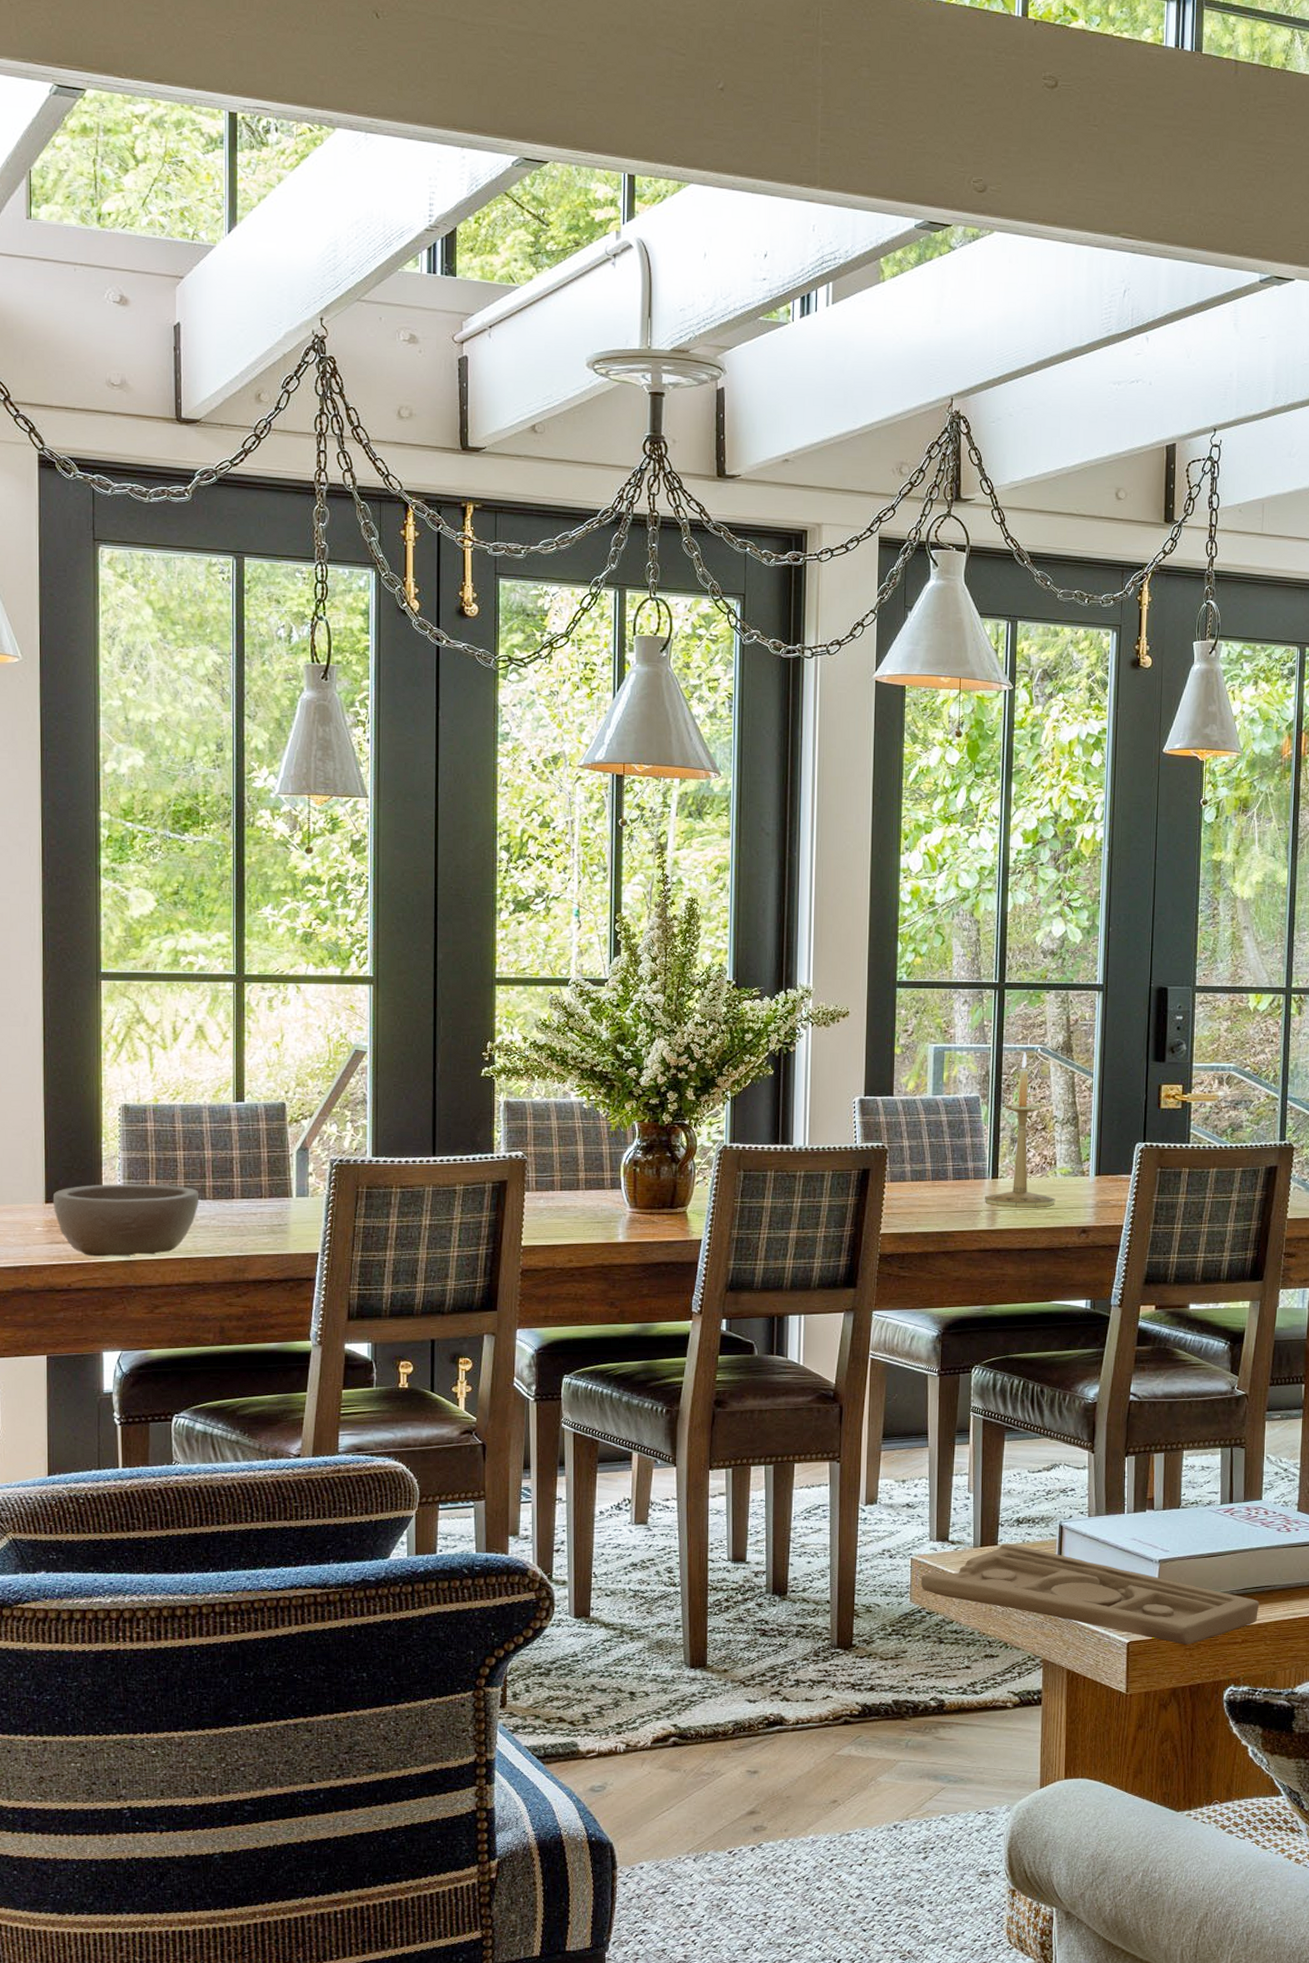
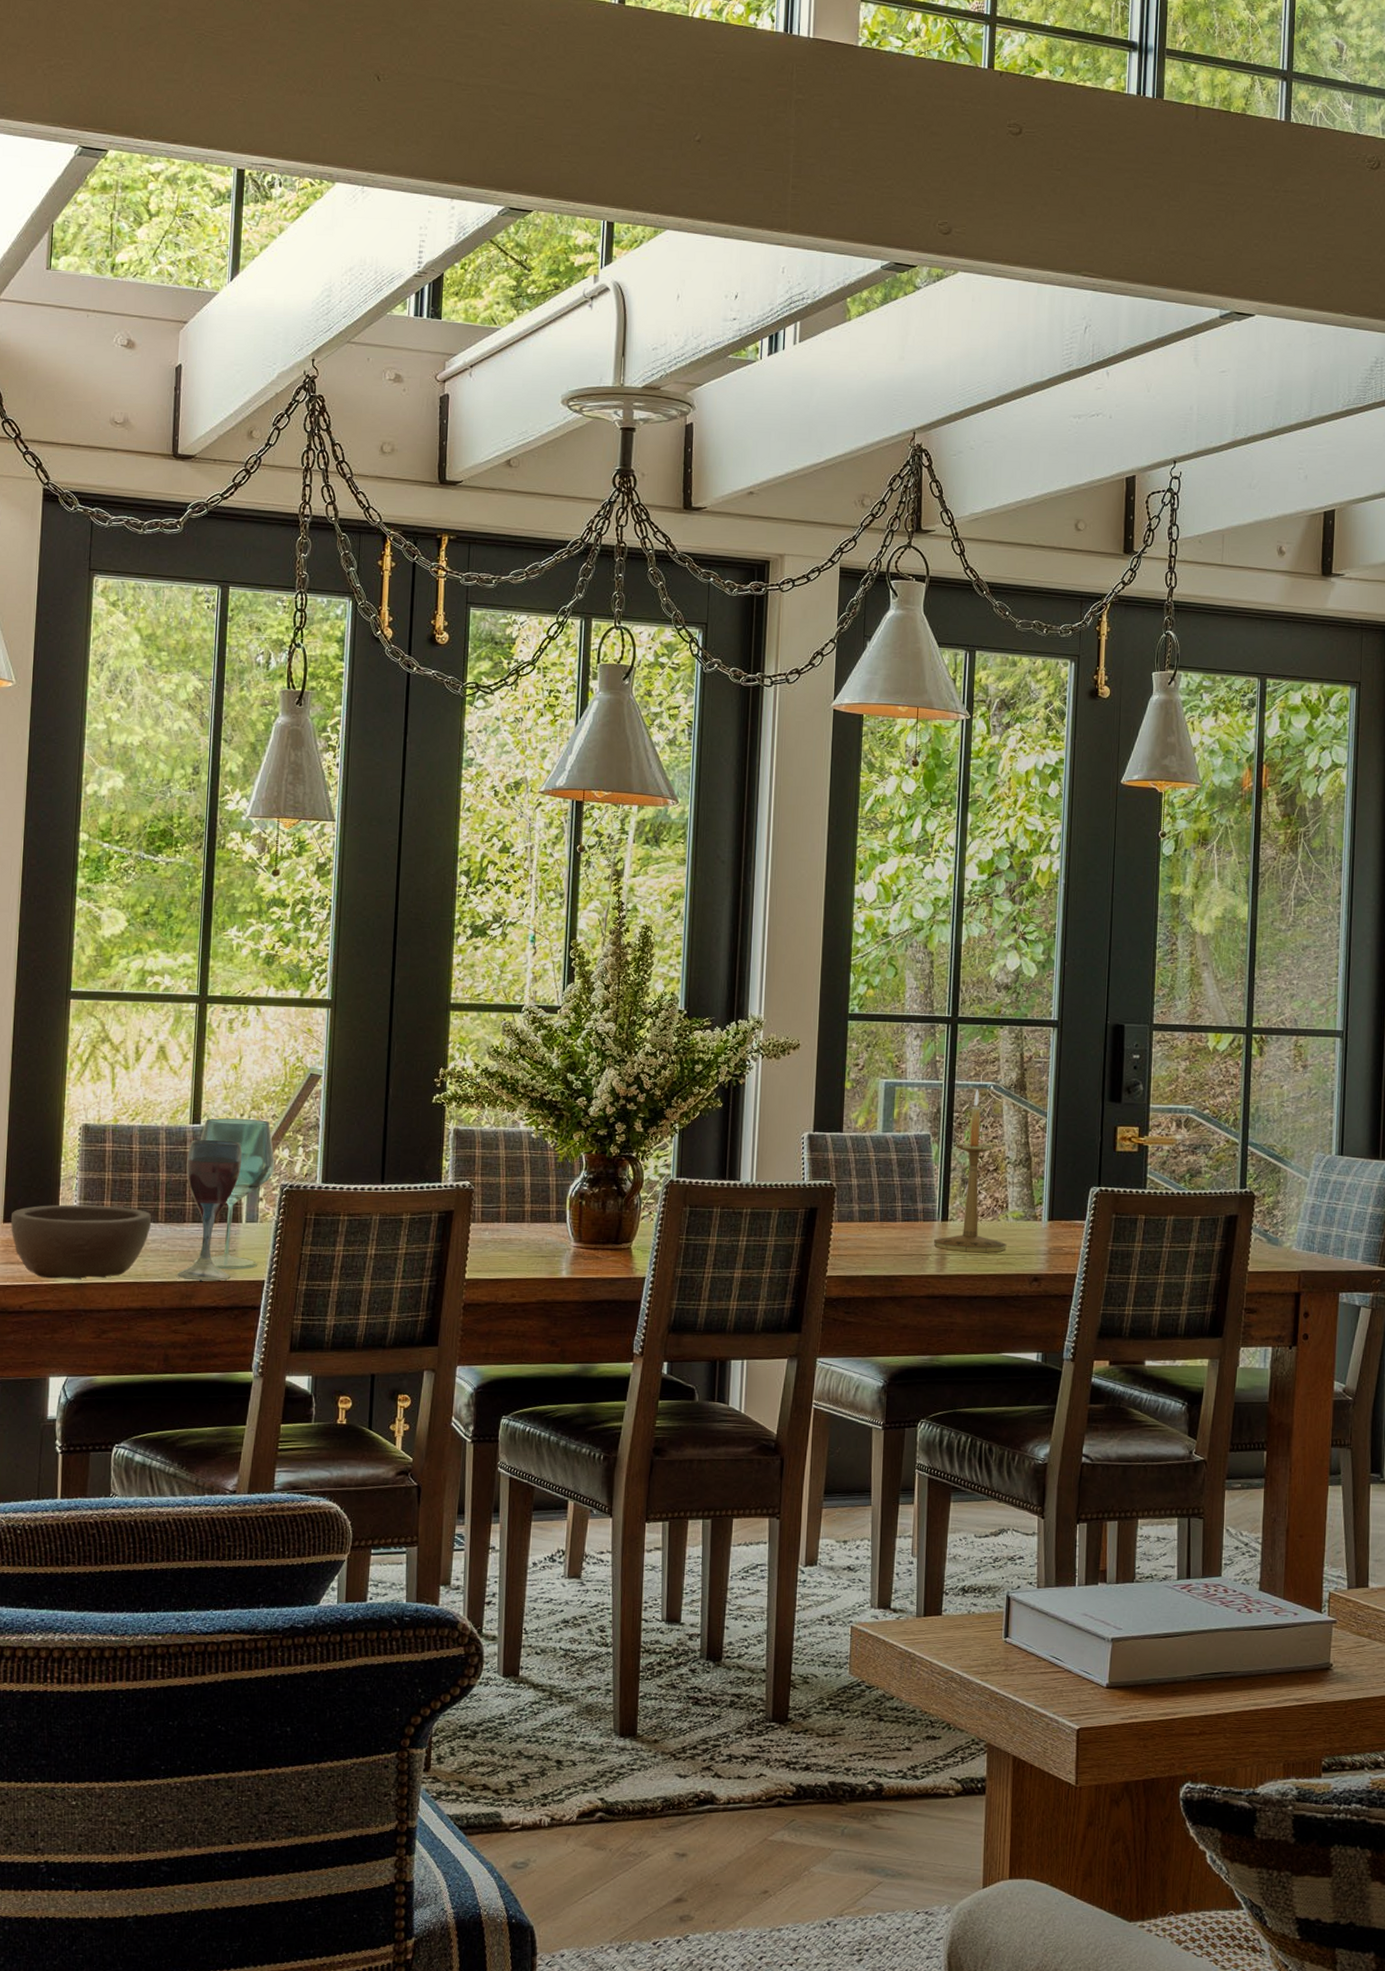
cup: none [228,1117,289,1255] -> present [176,1139,243,1282]
wine glass: none [244,1096,323,1244] -> present [193,1118,275,1270]
decorative tray: present [920,1543,1260,1645] -> none [860,1613,1219,1734]

